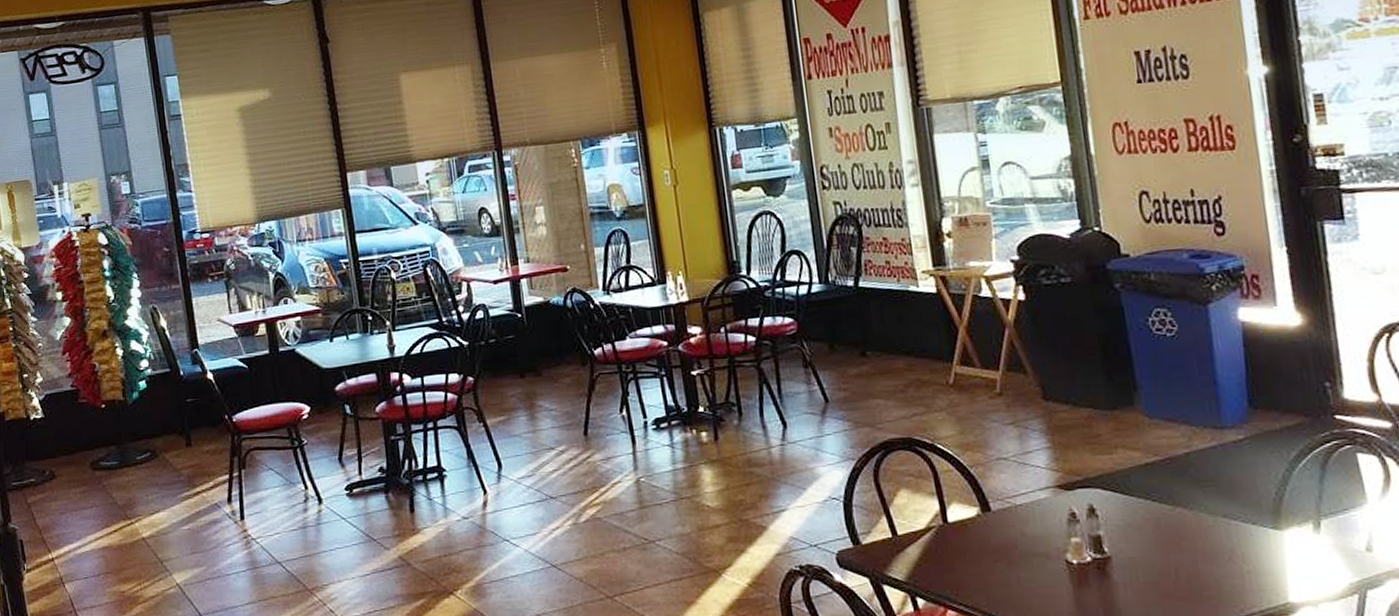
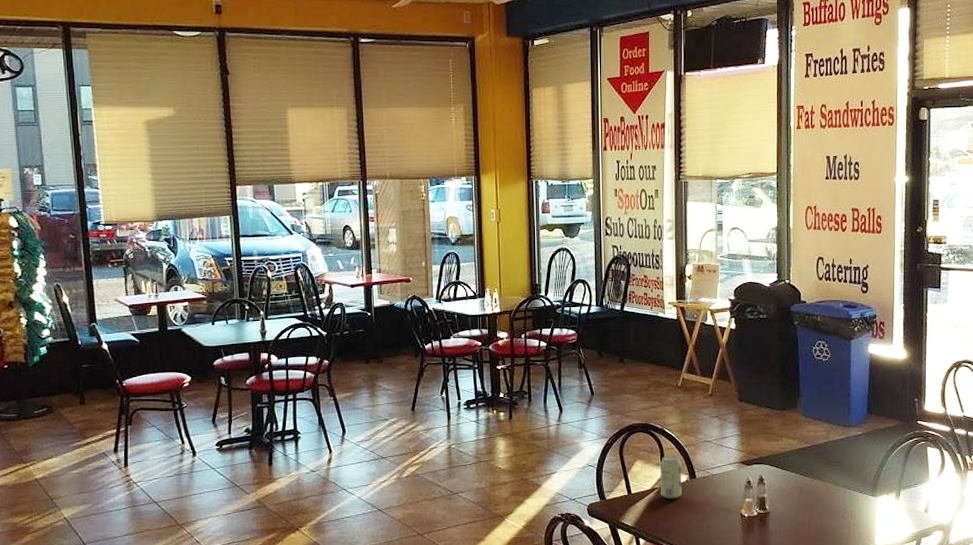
beverage can: none [934,480,972,542] -> present [659,455,682,499]

